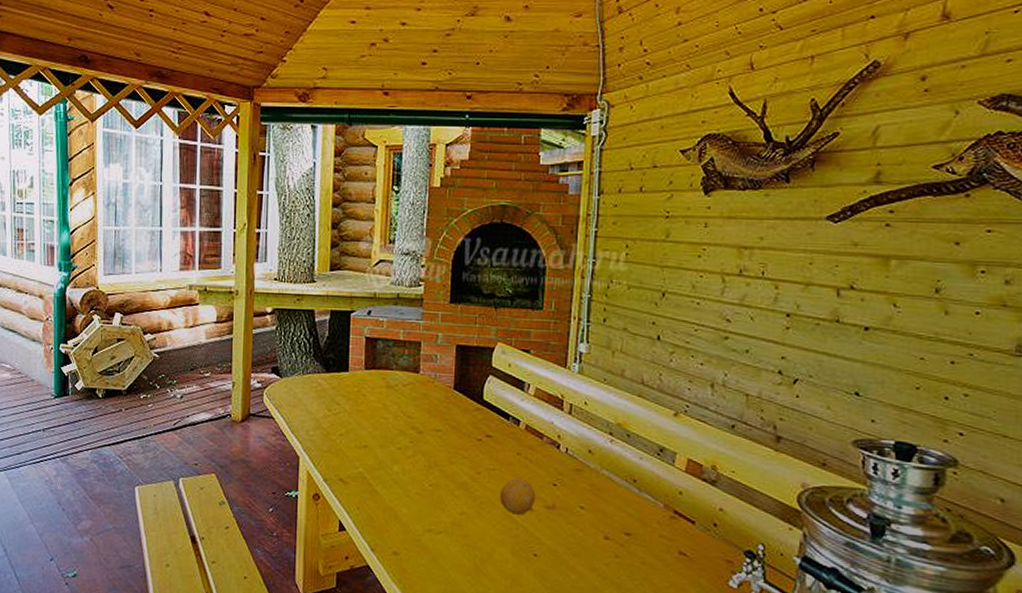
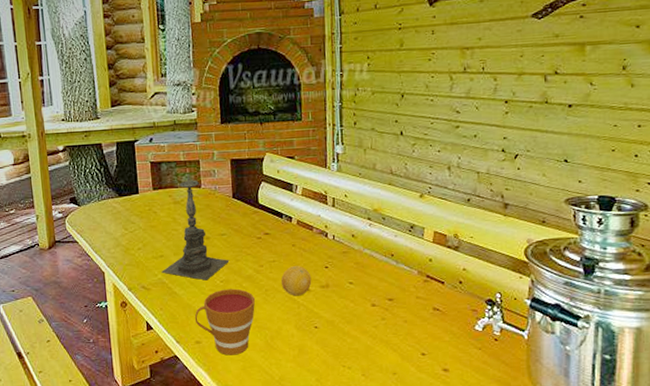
candle holder: none [363,356,442,482] -> present [161,174,230,281]
cup: none [394,494,468,575] -> present [194,288,256,356]

